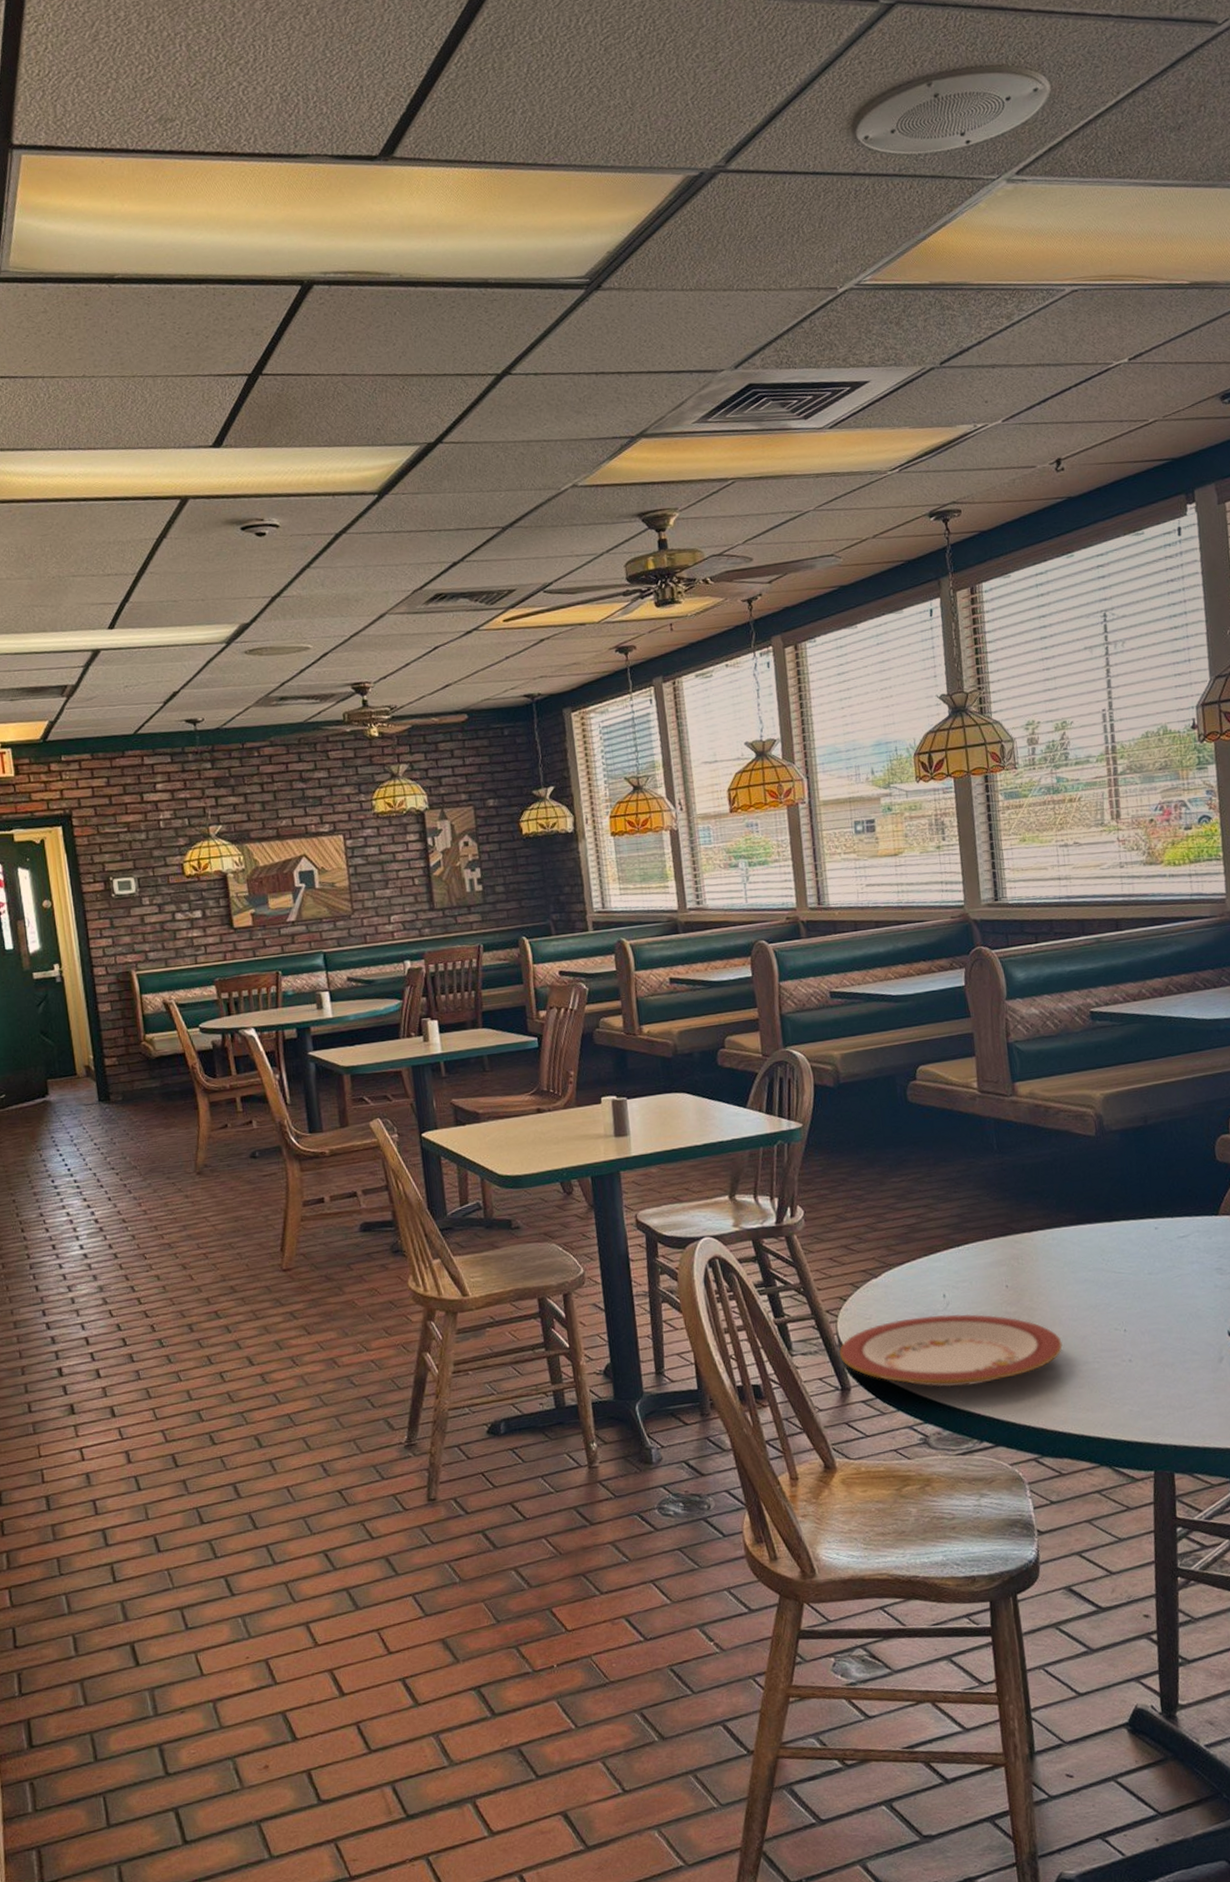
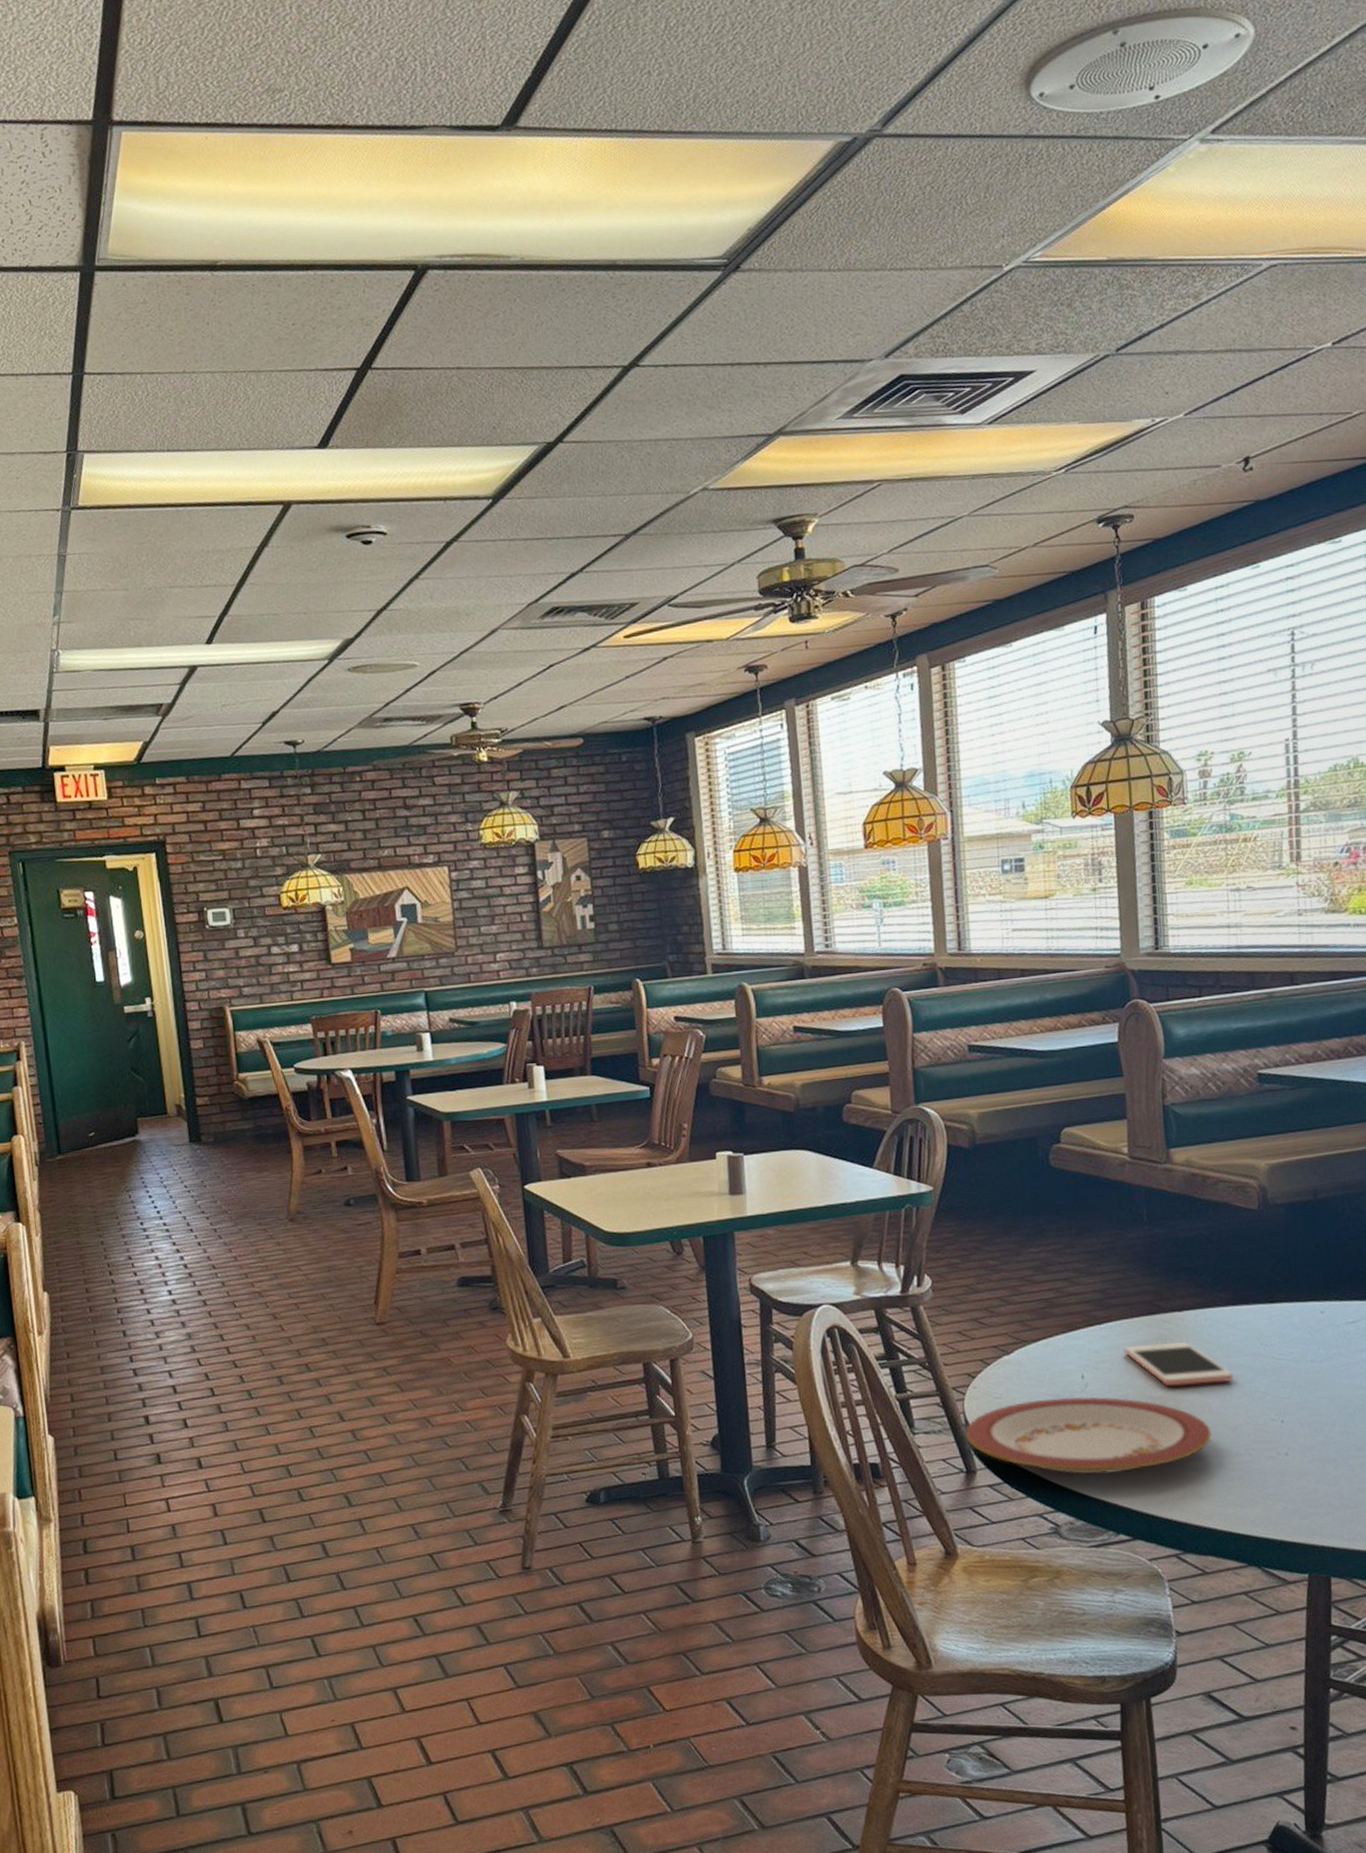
cell phone: none [980,1259,1080,1302] -> present [1124,1341,1234,1387]

